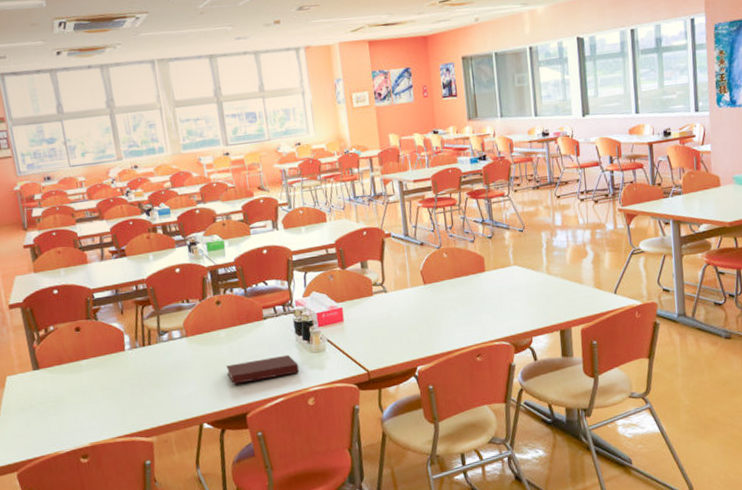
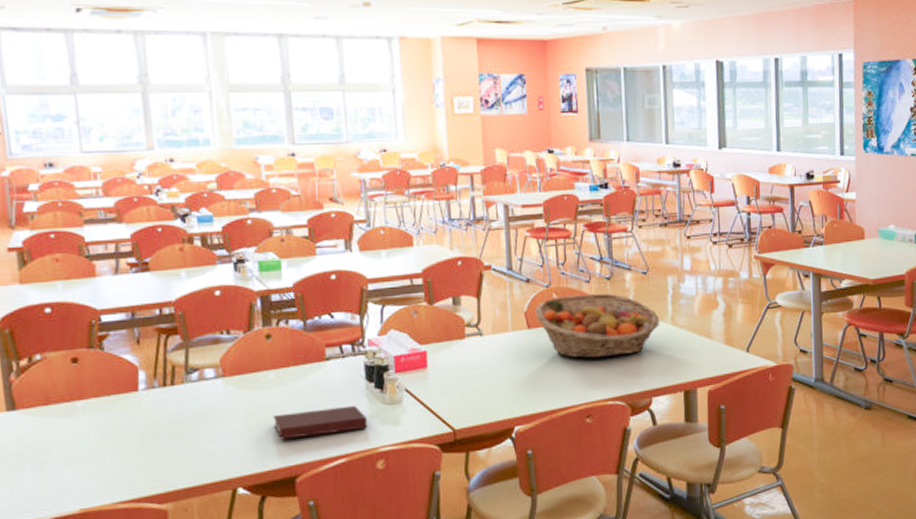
fruit basket: none [429,250,537,307] -> present [535,293,660,359]

